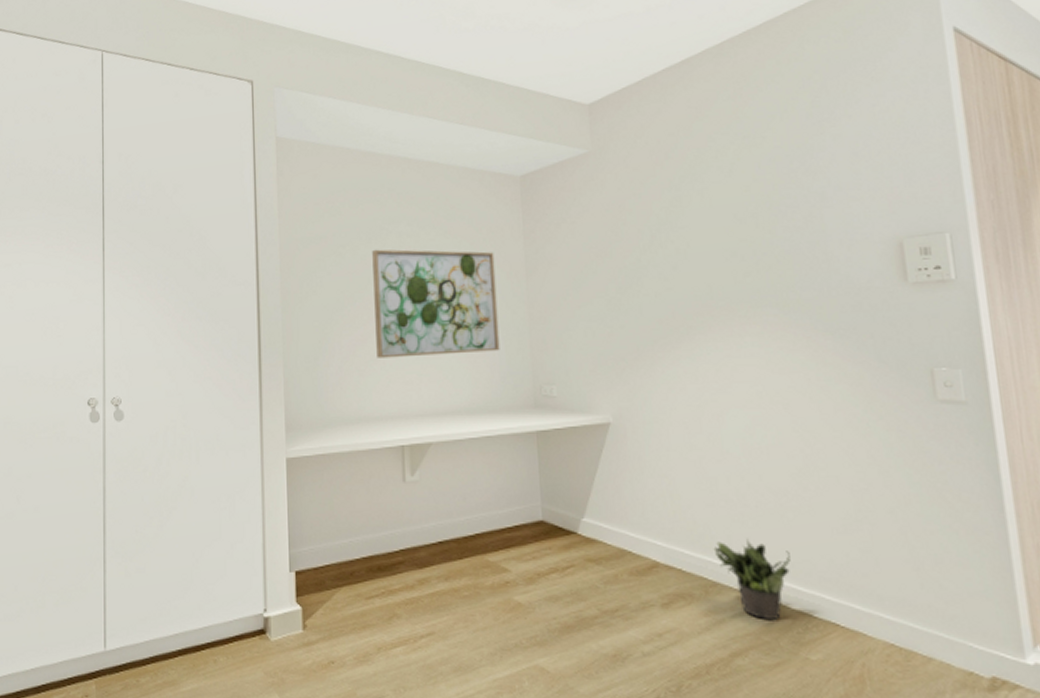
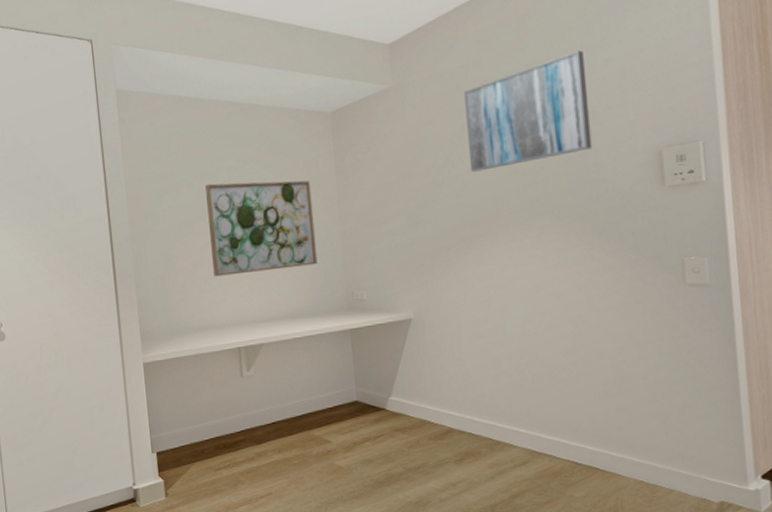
wall art: none [672,123,822,253] -> present [463,50,593,172]
potted plant: present [713,538,791,621] -> none [497,405,560,469]

